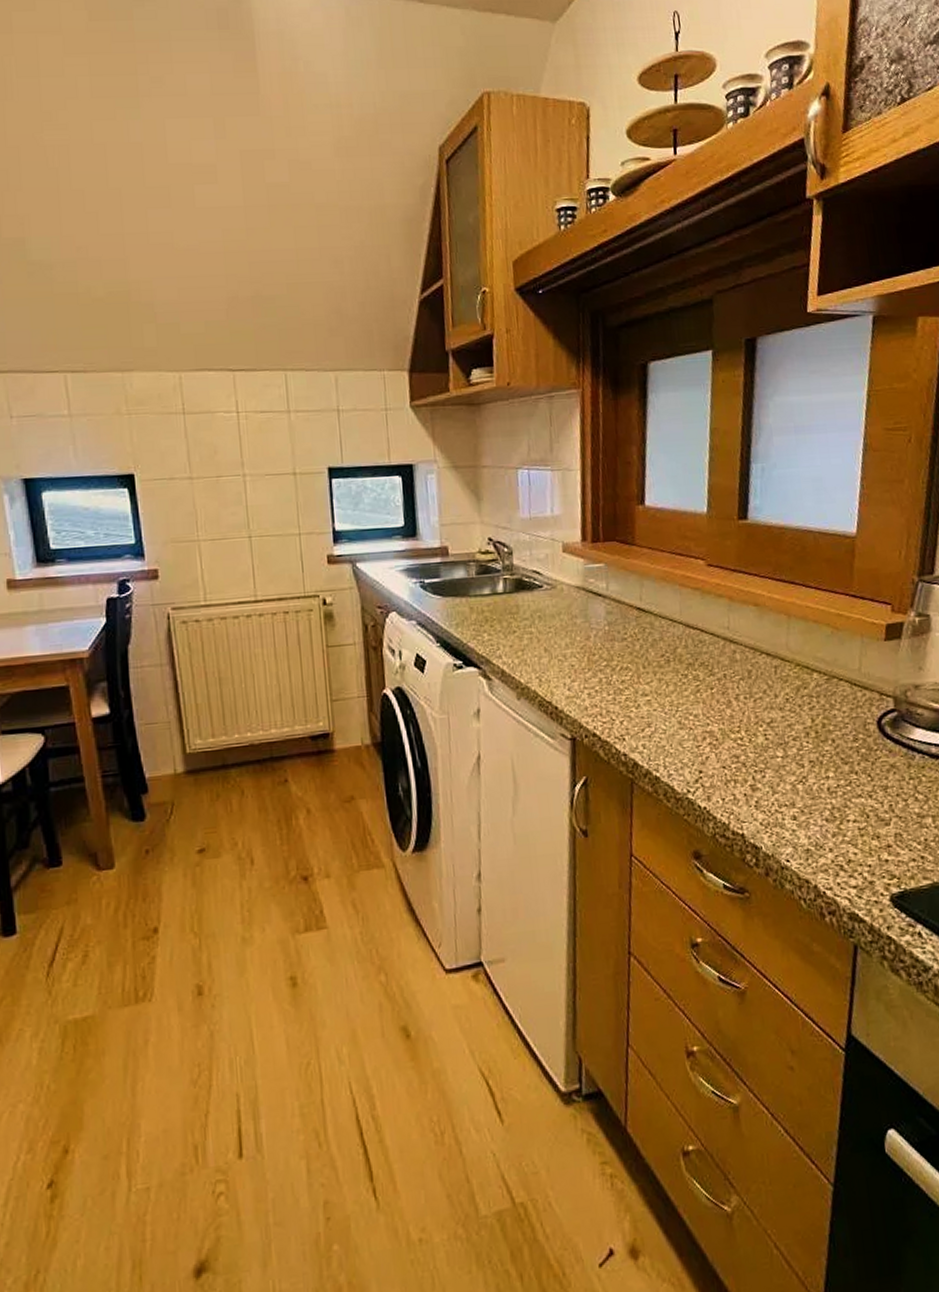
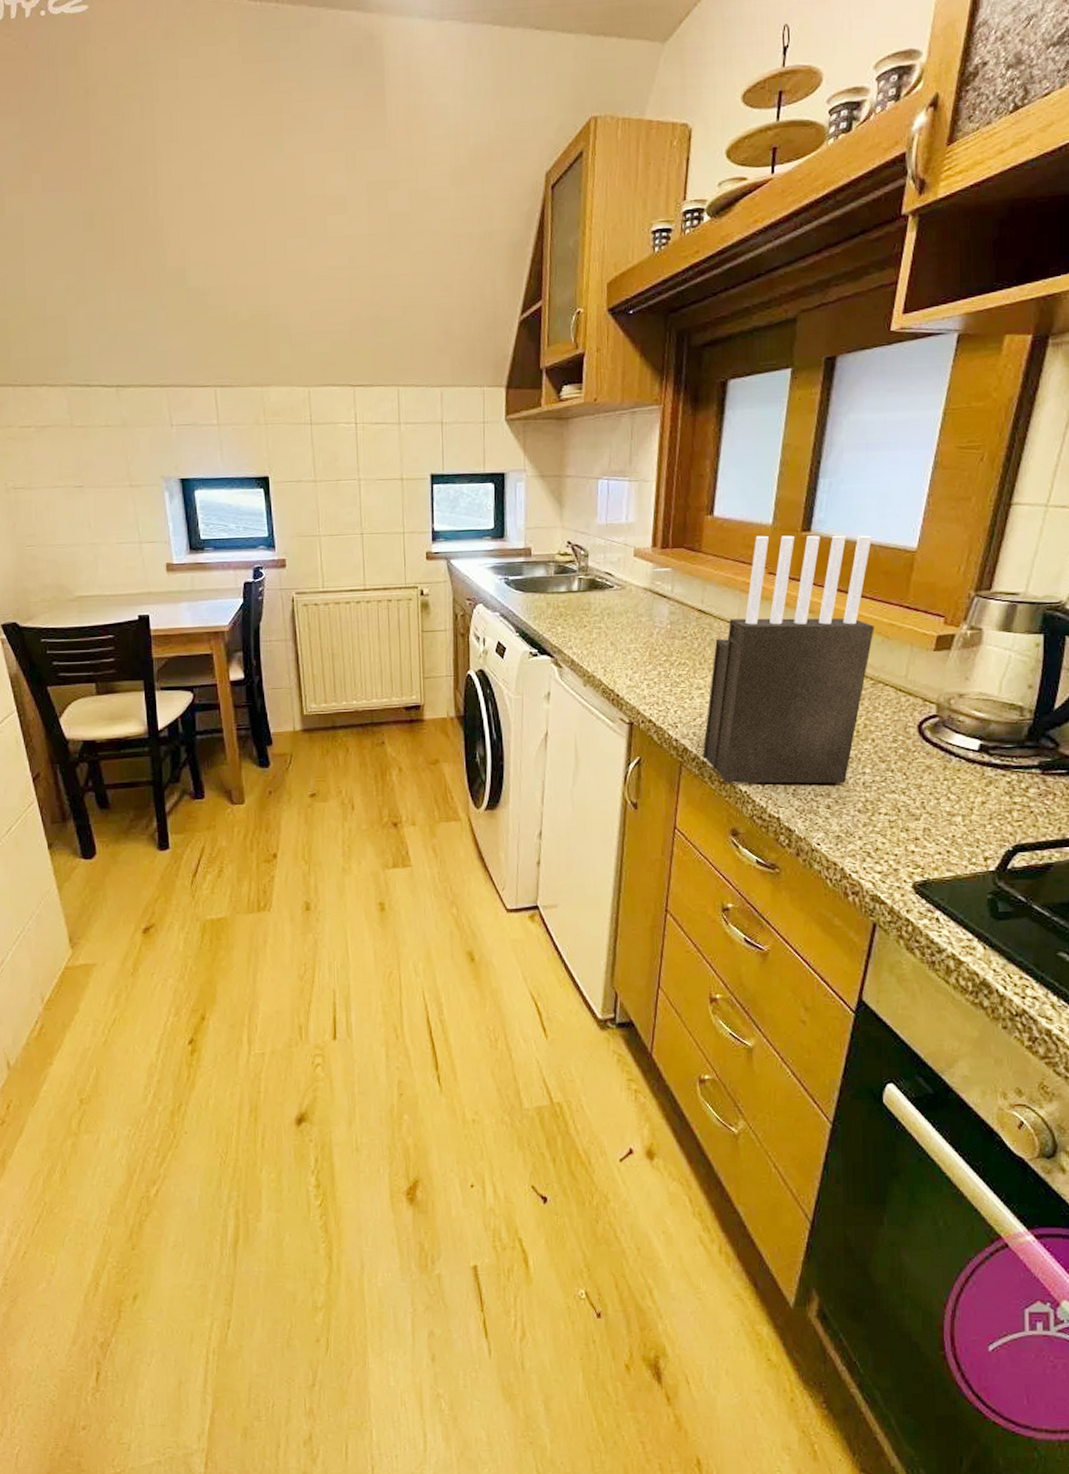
knife block: none [654,521,823,800] -> present [702,535,874,784]

